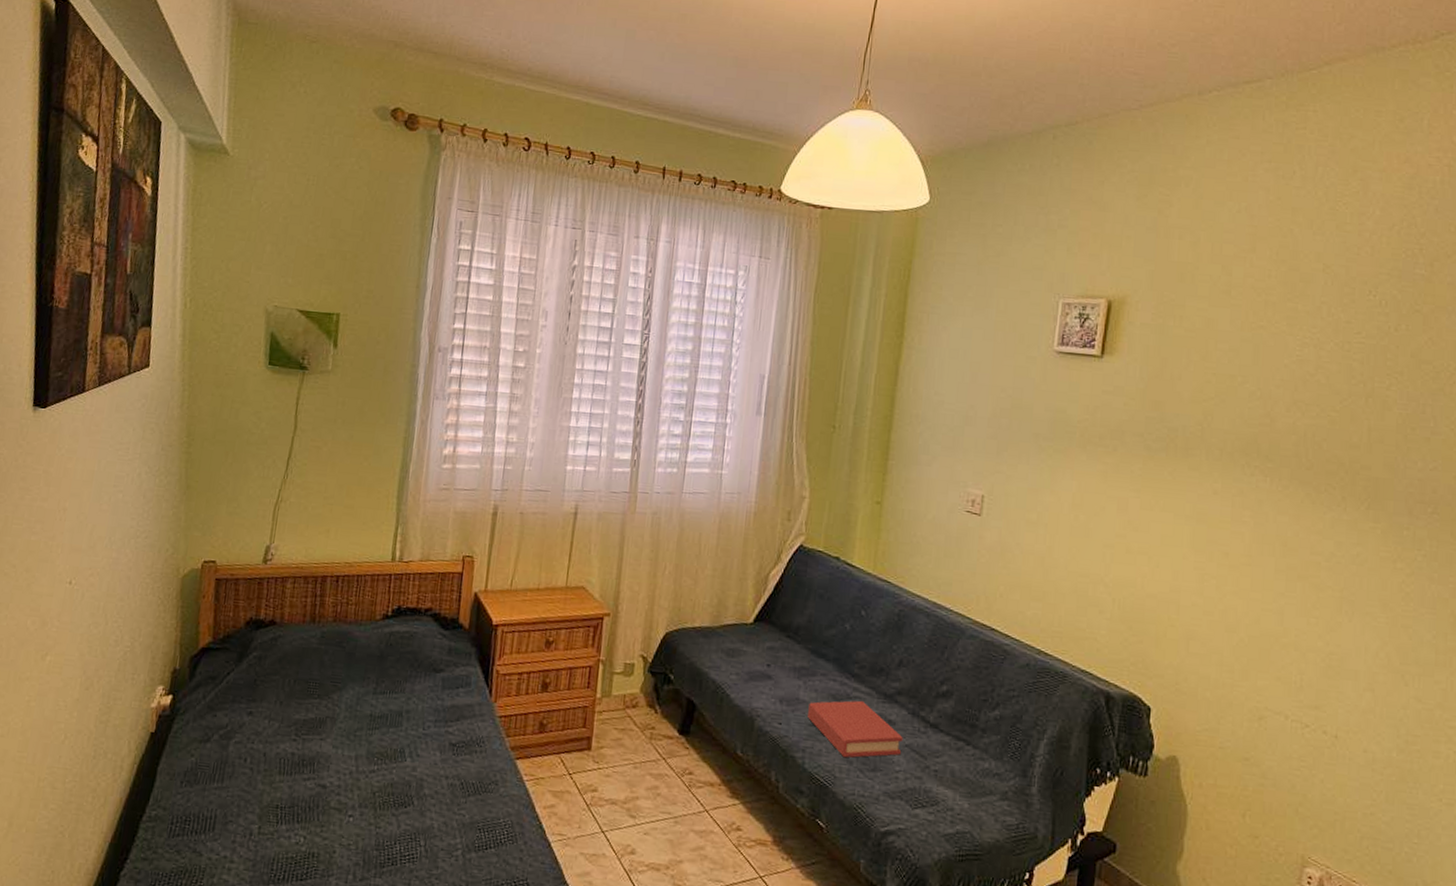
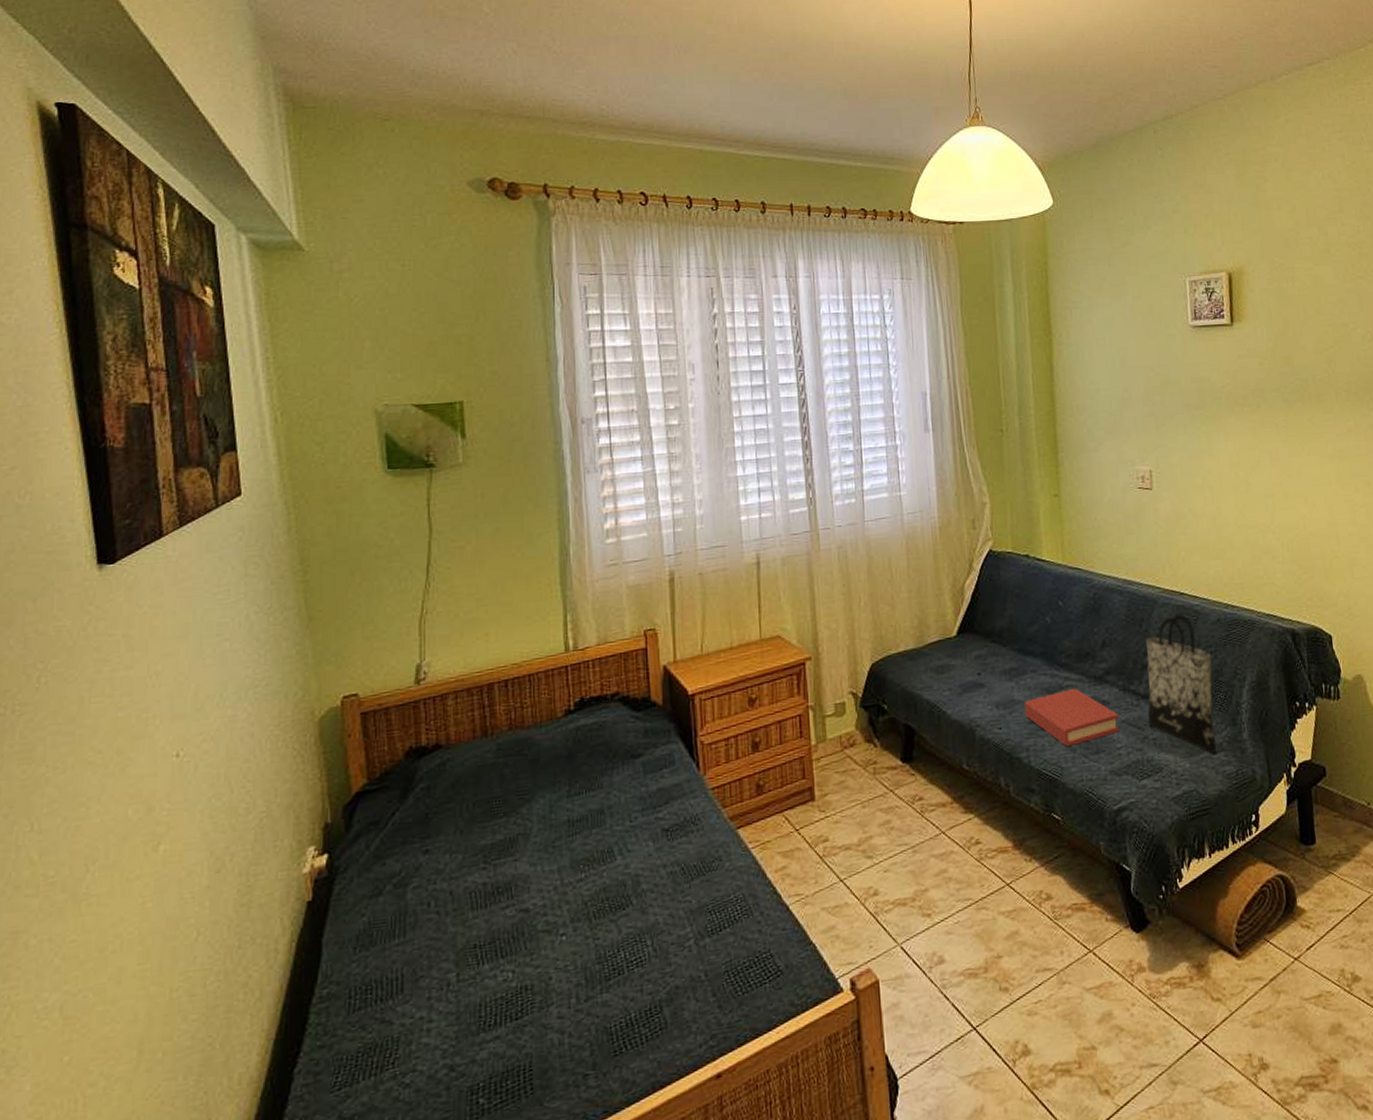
tote bag: none [932,650,1012,801] -> present [1146,614,1217,754]

